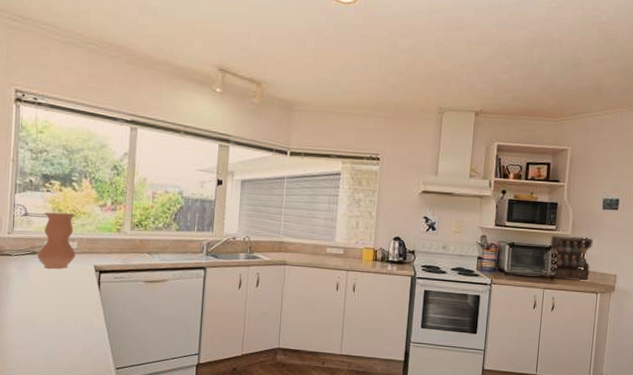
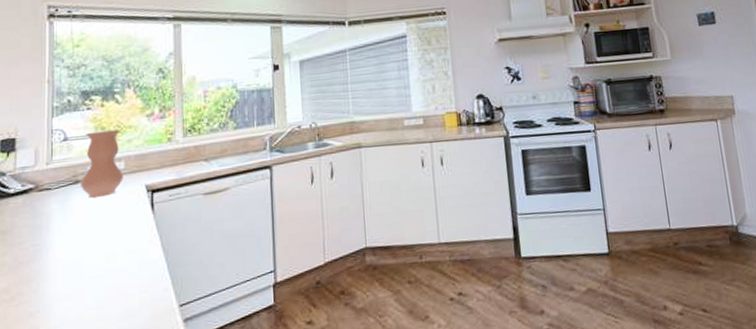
spice rack: present [548,235,593,281] -> none [650,59,702,112]

